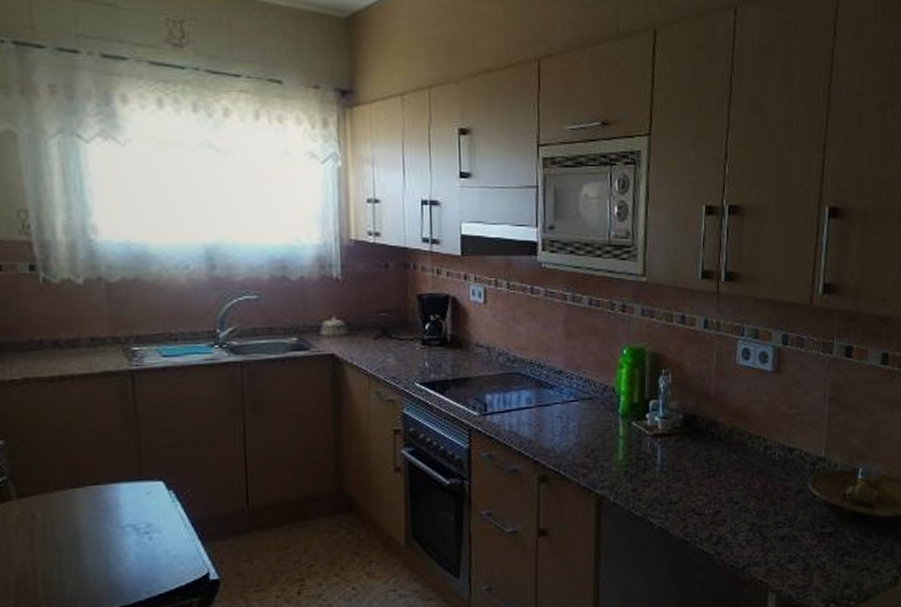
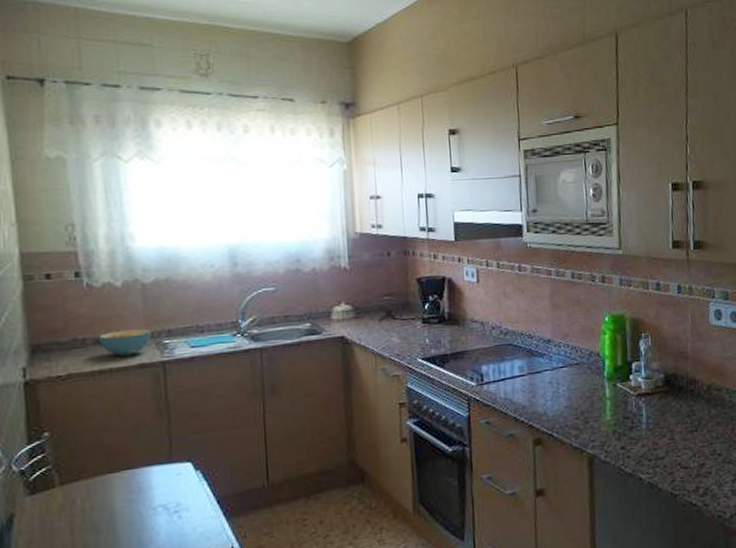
cereal bowl: none [58,333,118,361] -> present [99,328,151,356]

